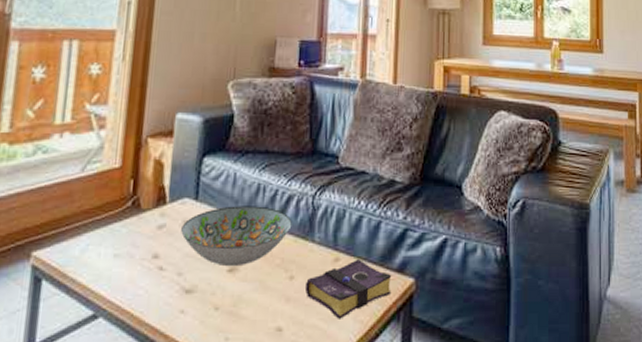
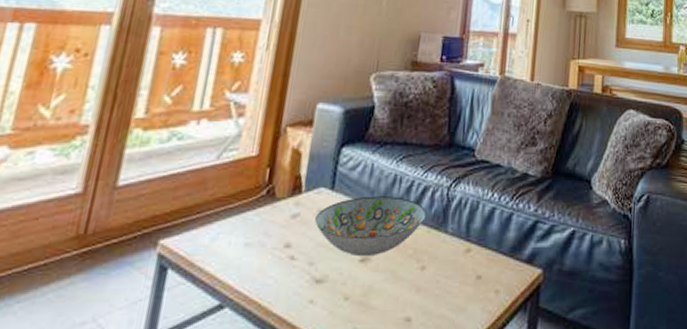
book: present [305,258,392,319] -> none [436,249,521,309]

